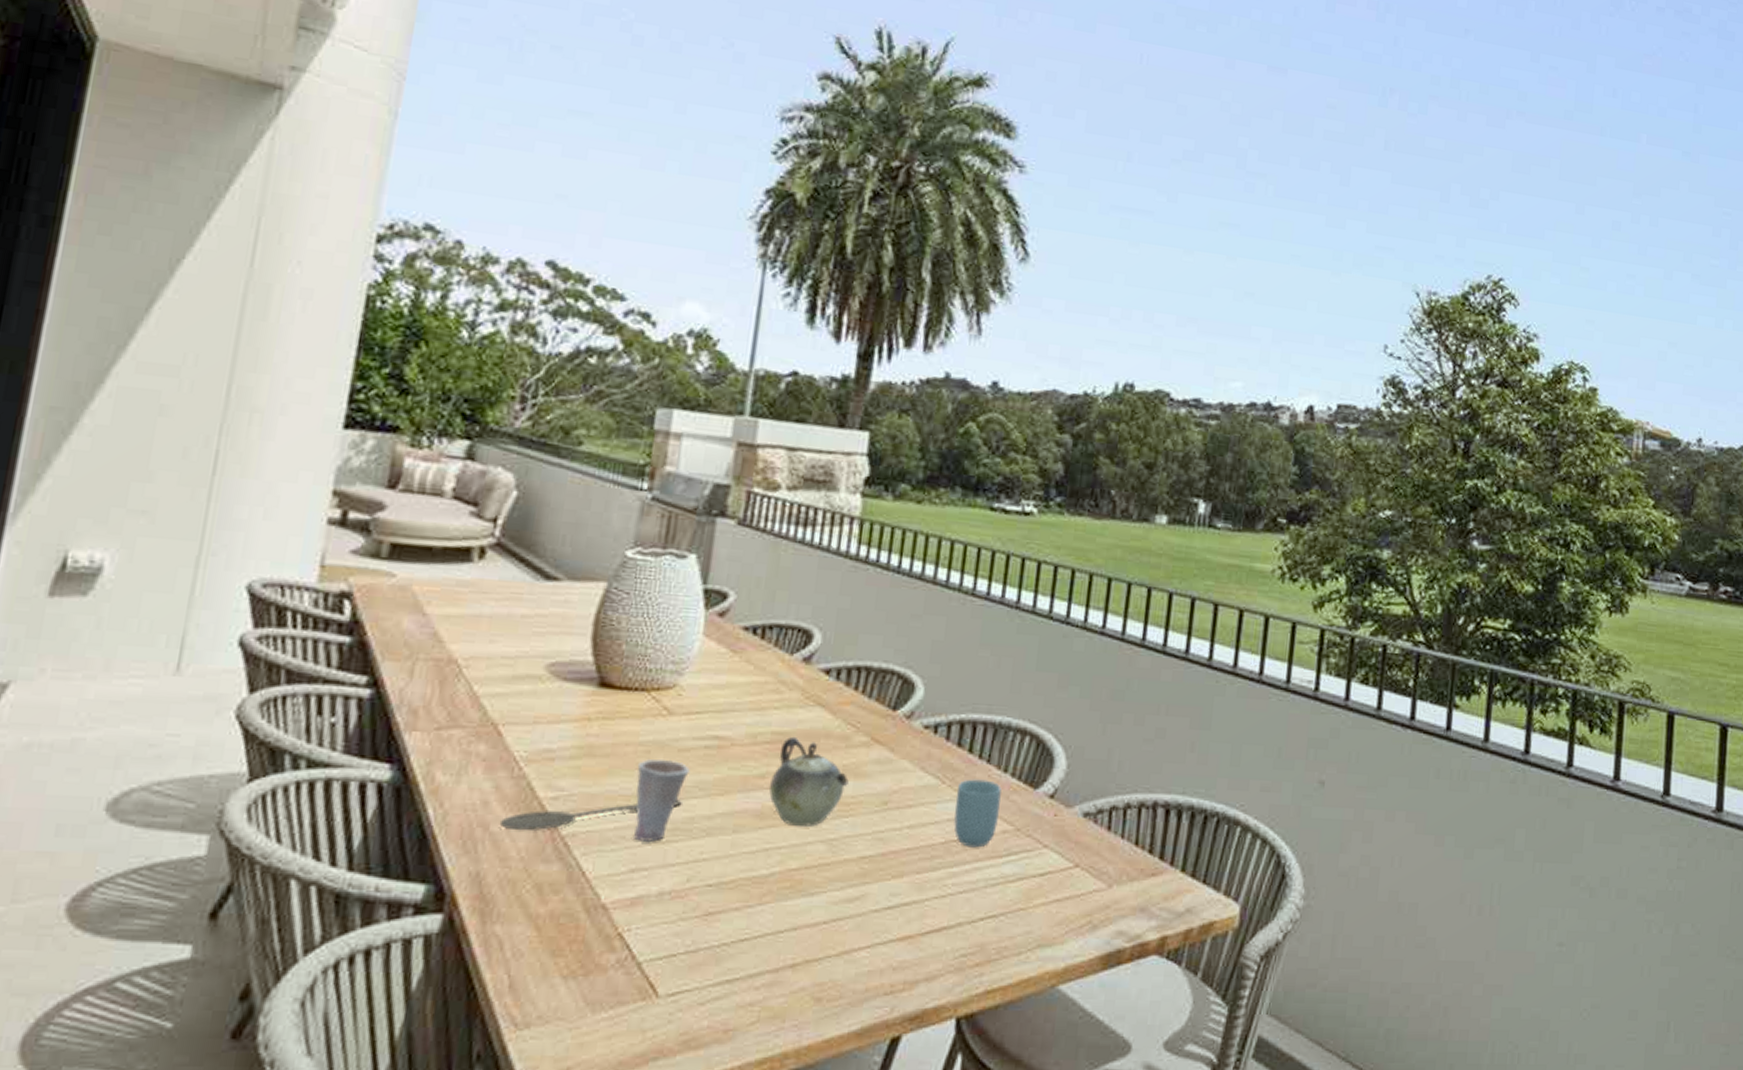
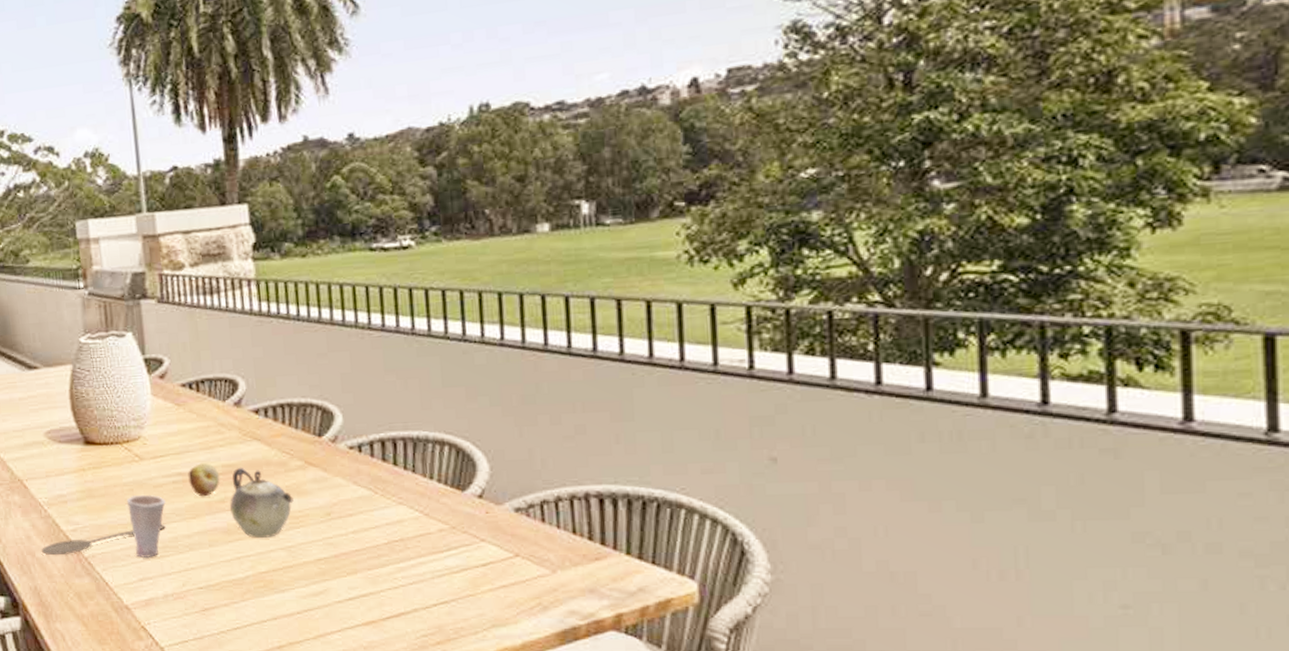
fruit: none [725,727,766,769] -> present [188,463,220,497]
cup: present [954,779,1002,848] -> none [389,487,433,546]

